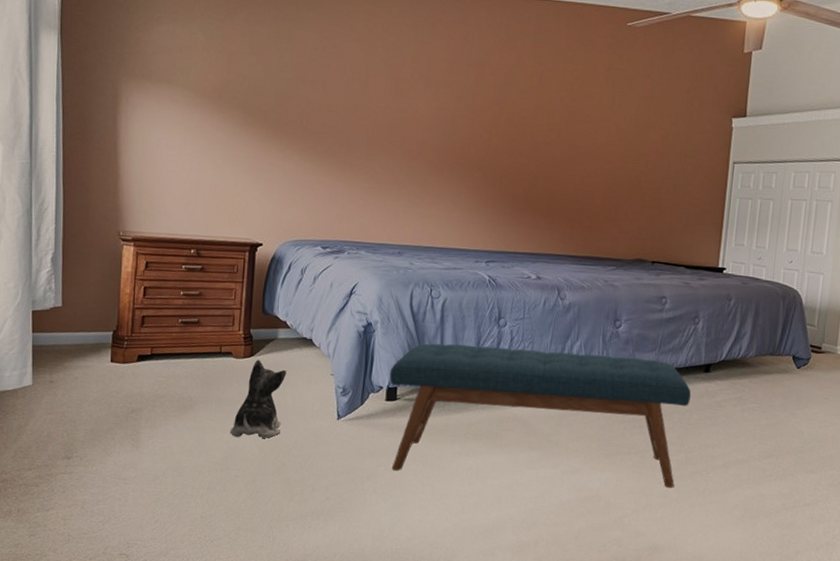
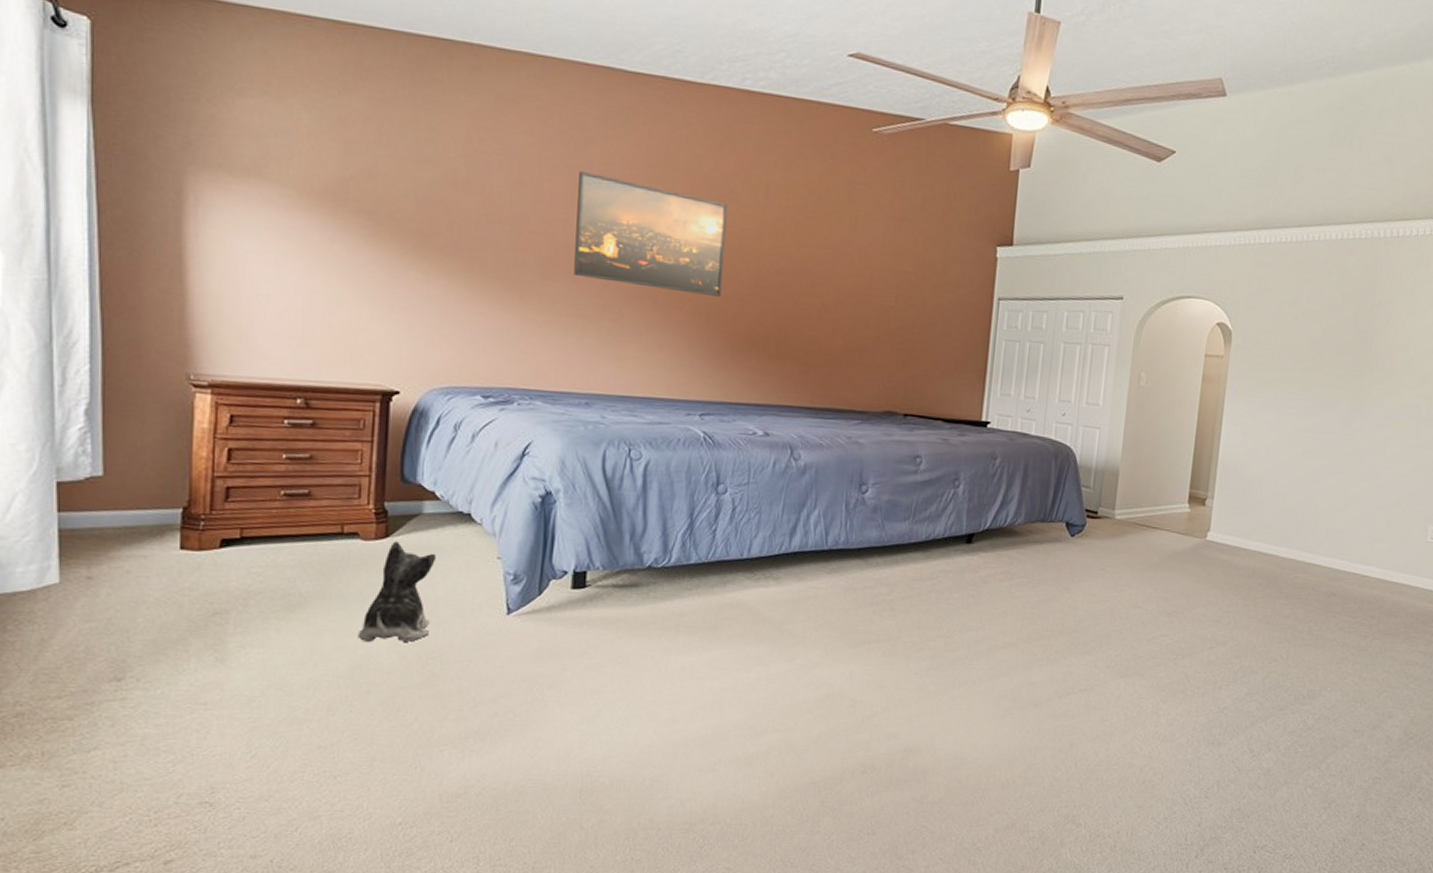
bench: present [389,343,691,488] -> none [576,516,951,679]
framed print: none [391,68,509,165] -> present [574,171,727,297]

